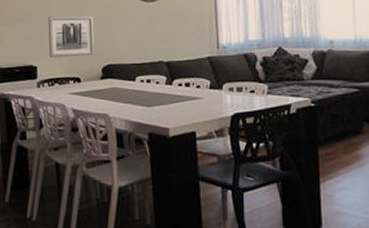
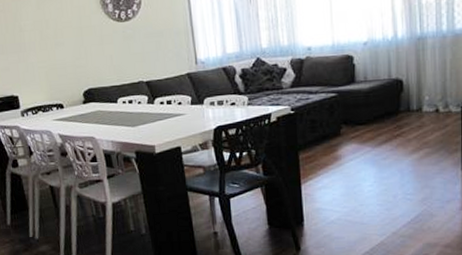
wall art: present [48,16,95,57] -> none [22,41,74,86]

